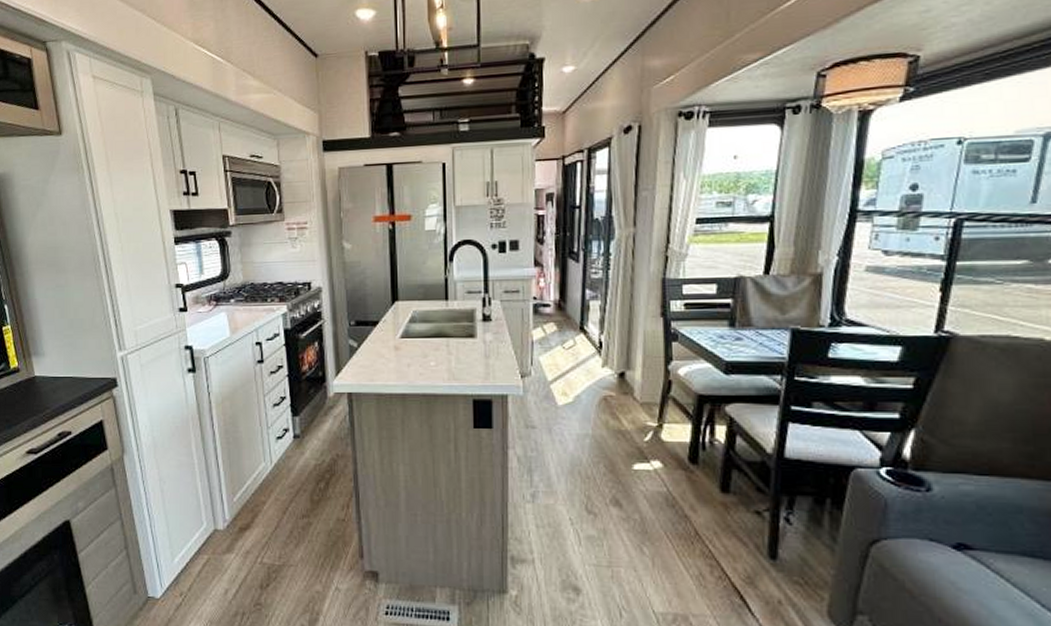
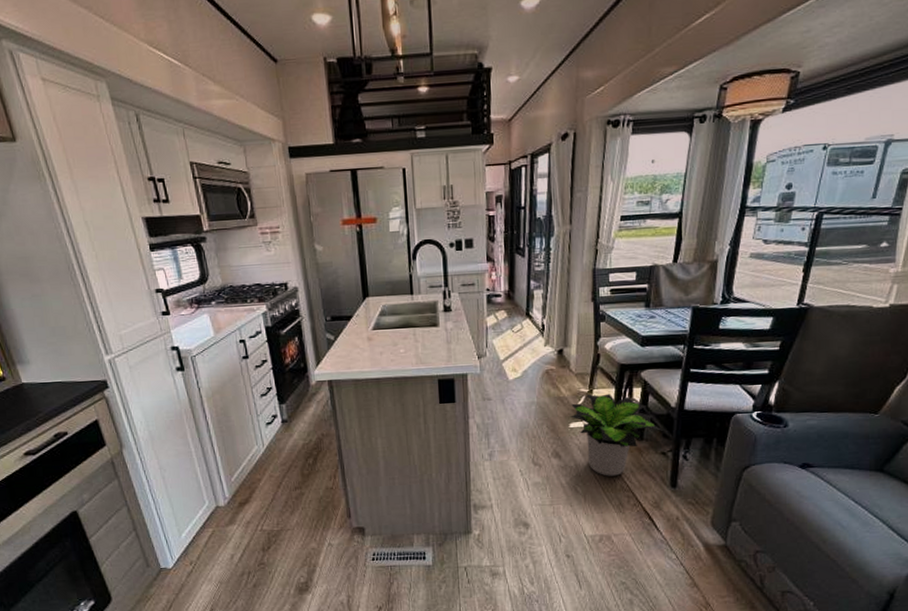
potted plant: none [634,430,756,537] -> present [570,393,662,476]

